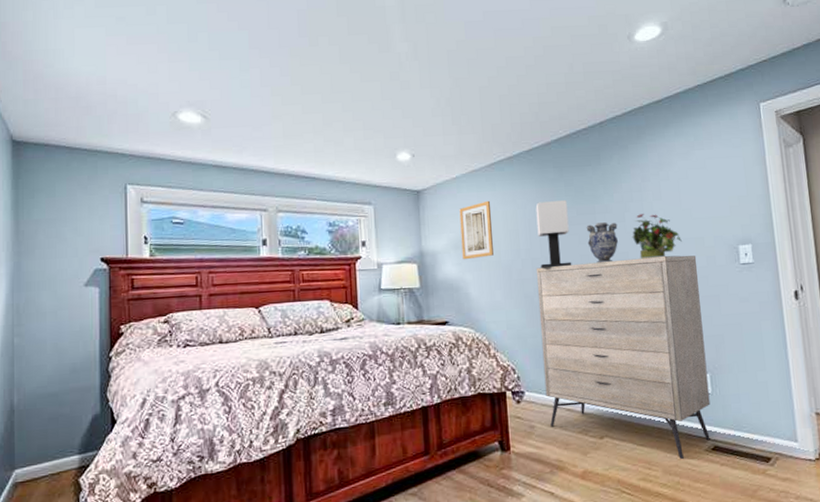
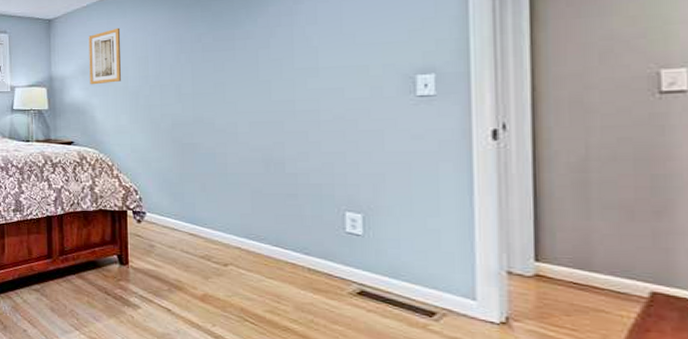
table lamp: present [535,200,572,269] -> none [167,26,204,95]
dresser: present [536,255,710,460] -> none [164,85,360,299]
decorative vase: present [586,222,618,263] -> none [223,49,260,91]
potted plant: present [632,214,682,259] -> none [276,39,339,88]

